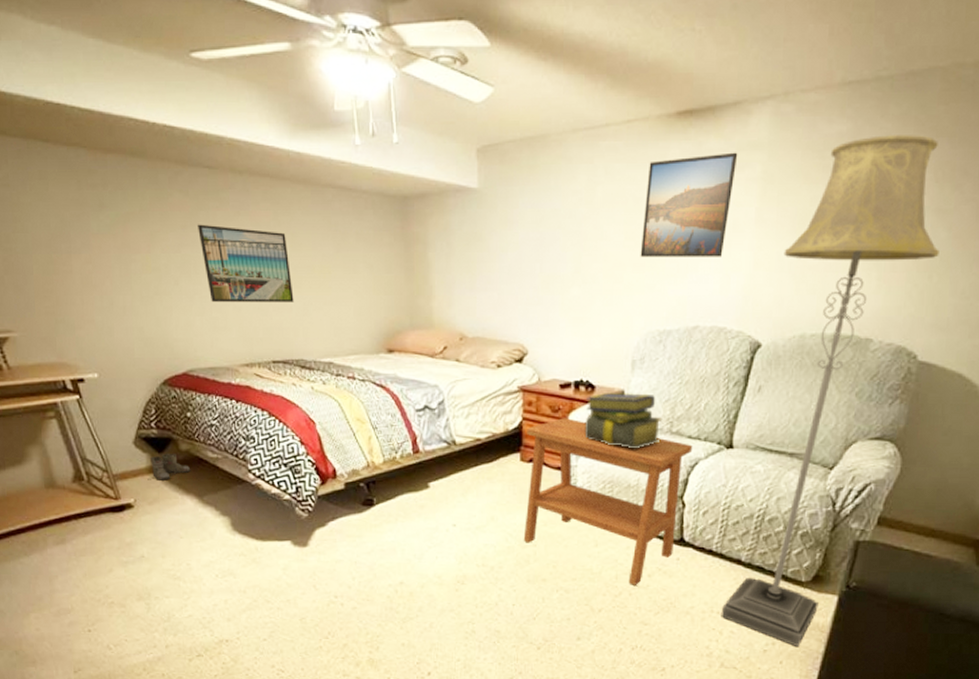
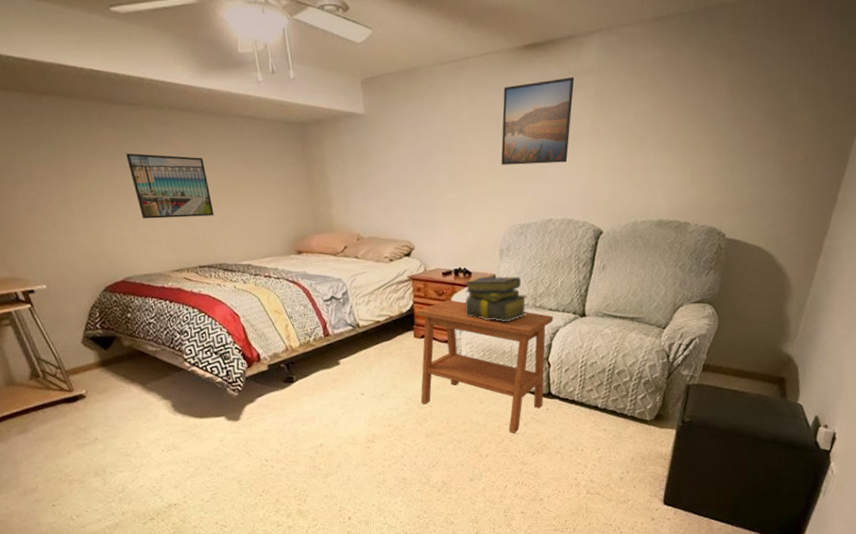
boots: present [150,454,191,480] -> none [98,350,134,373]
floor lamp: present [721,135,939,648] -> none [584,58,737,474]

